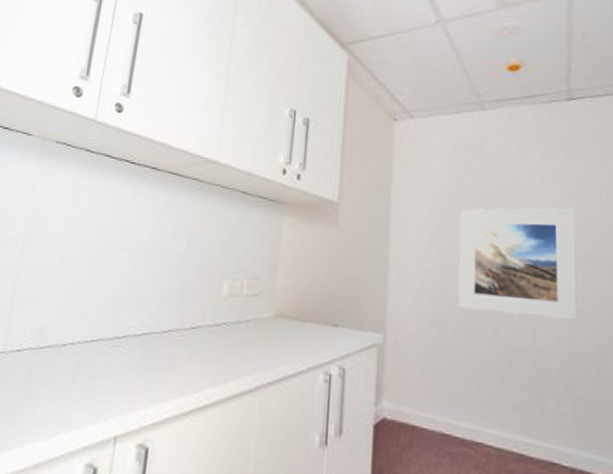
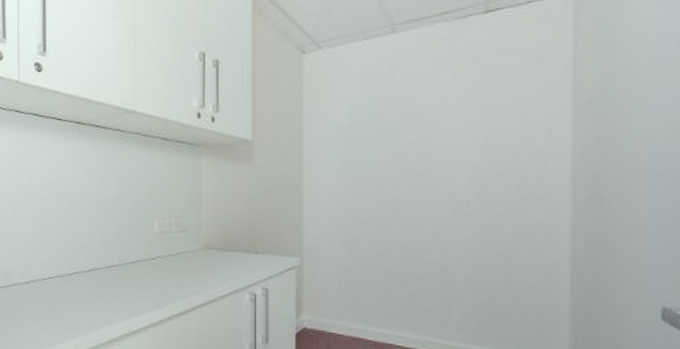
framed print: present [459,207,578,321] -> none [370,127,488,235]

